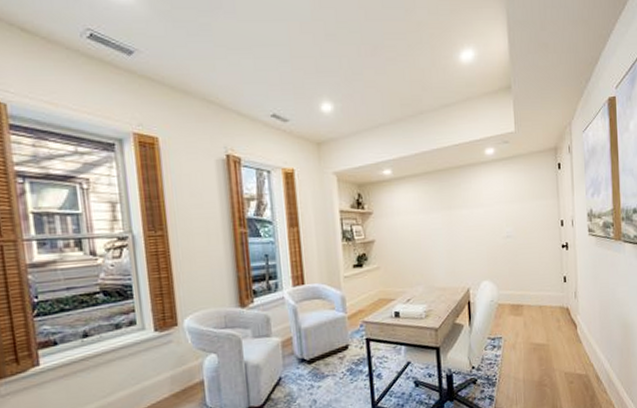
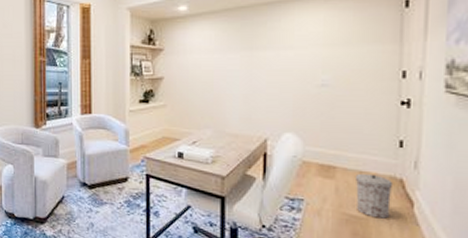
trash can: none [536,306,563,343] -> present [354,173,394,219]

